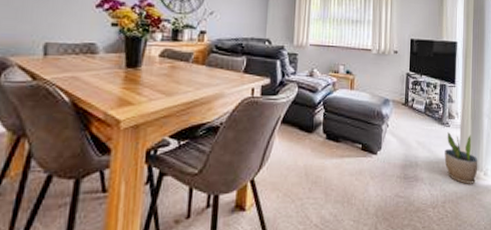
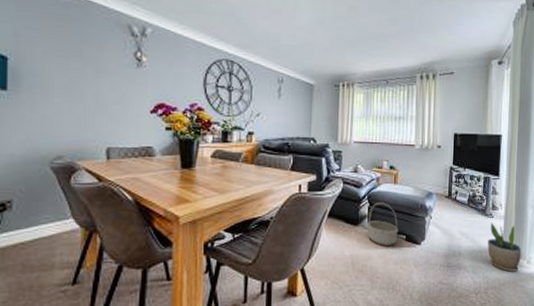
basket: none [321,108,355,155] -> present [366,202,399,246]

